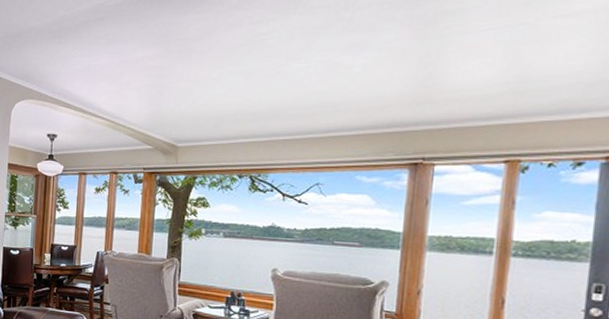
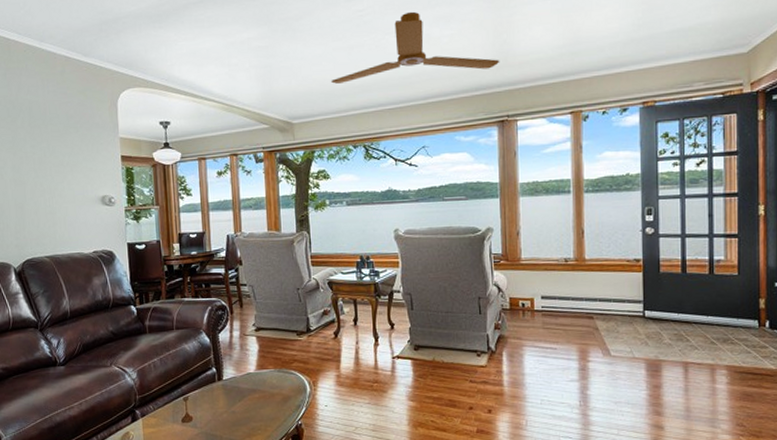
ceiling fan: none [223,37,422,109] -> present [331,11,500,84]

